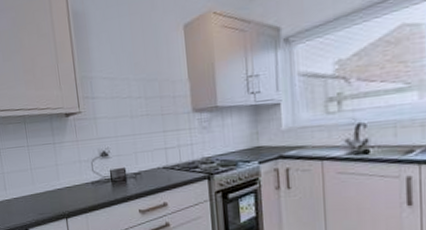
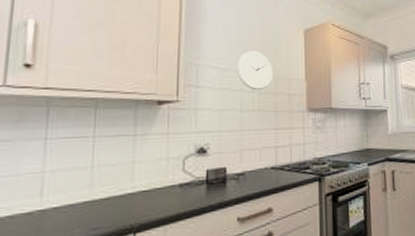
wall clock: none [123,56,157,96] -> present [236,51,273,91]

